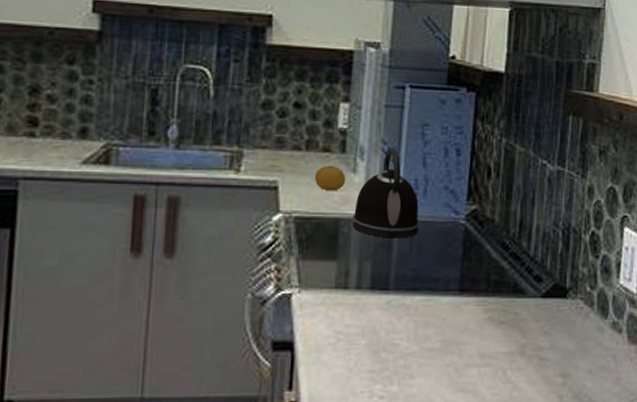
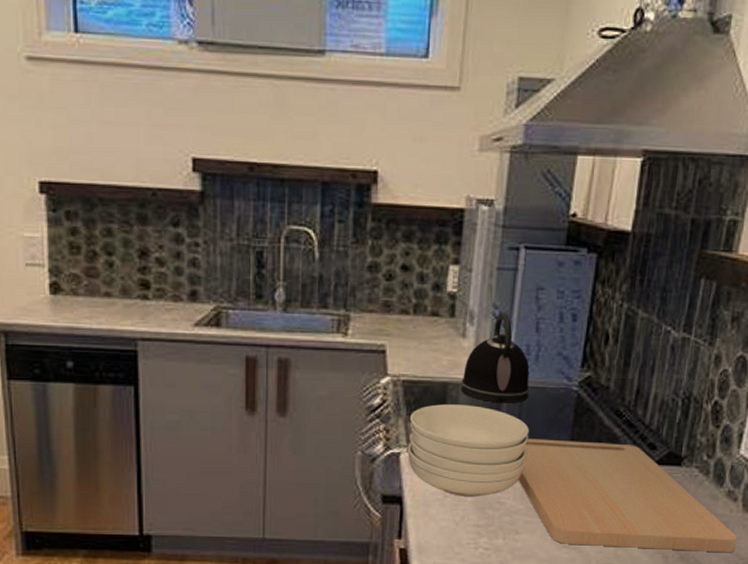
bowl: none [299,241,421,339] -> present [408,404,530,497]
fruit: present [314,165,346,191] -> none [422,329,455,356]
cutting board: none [411,274,626,389] -> present [518,438,738,553]

